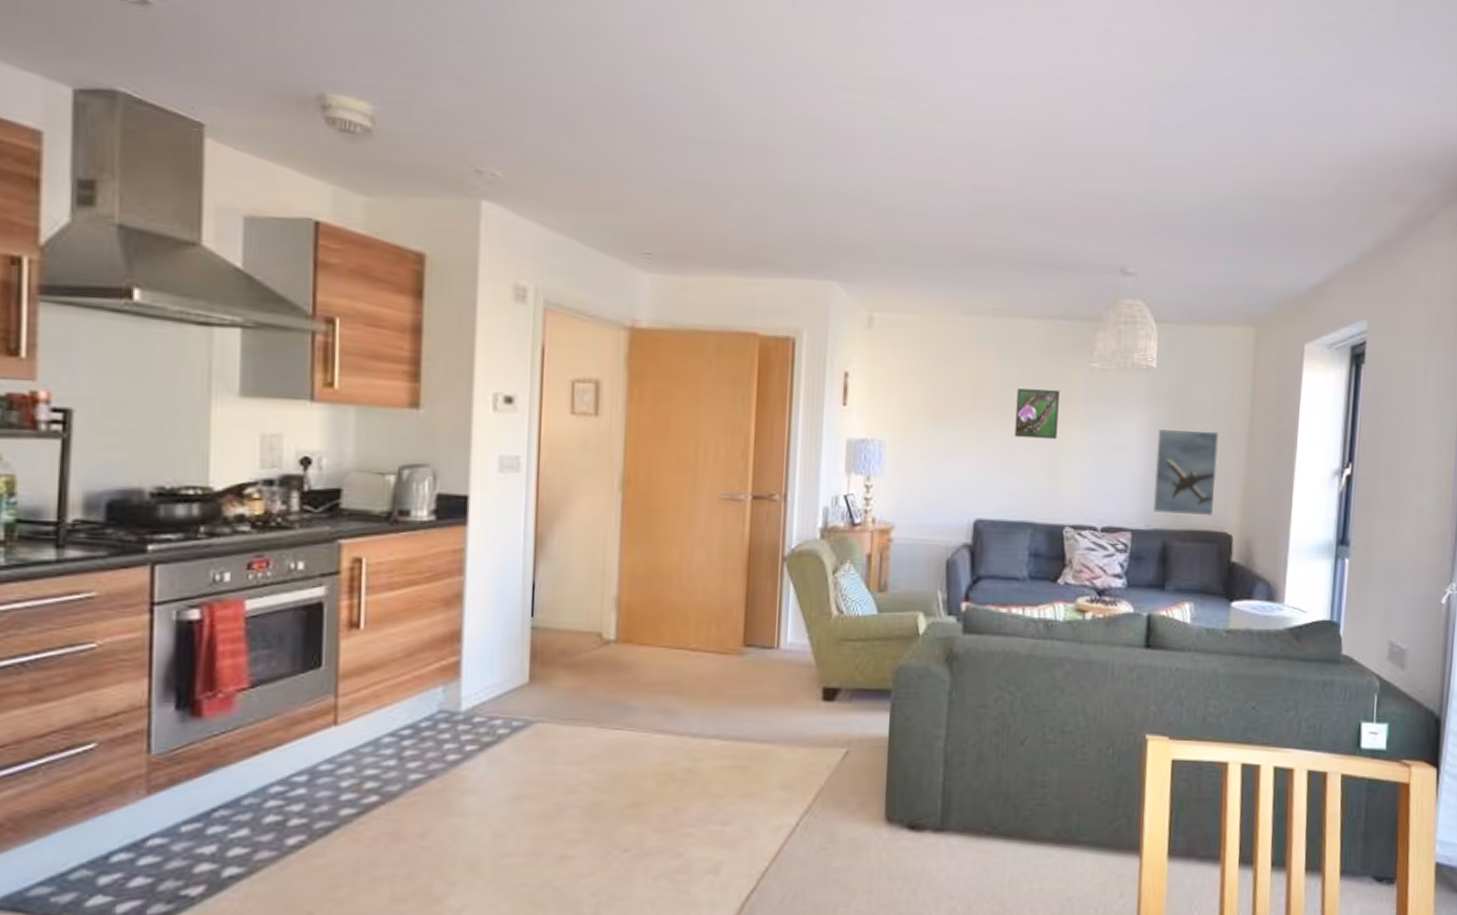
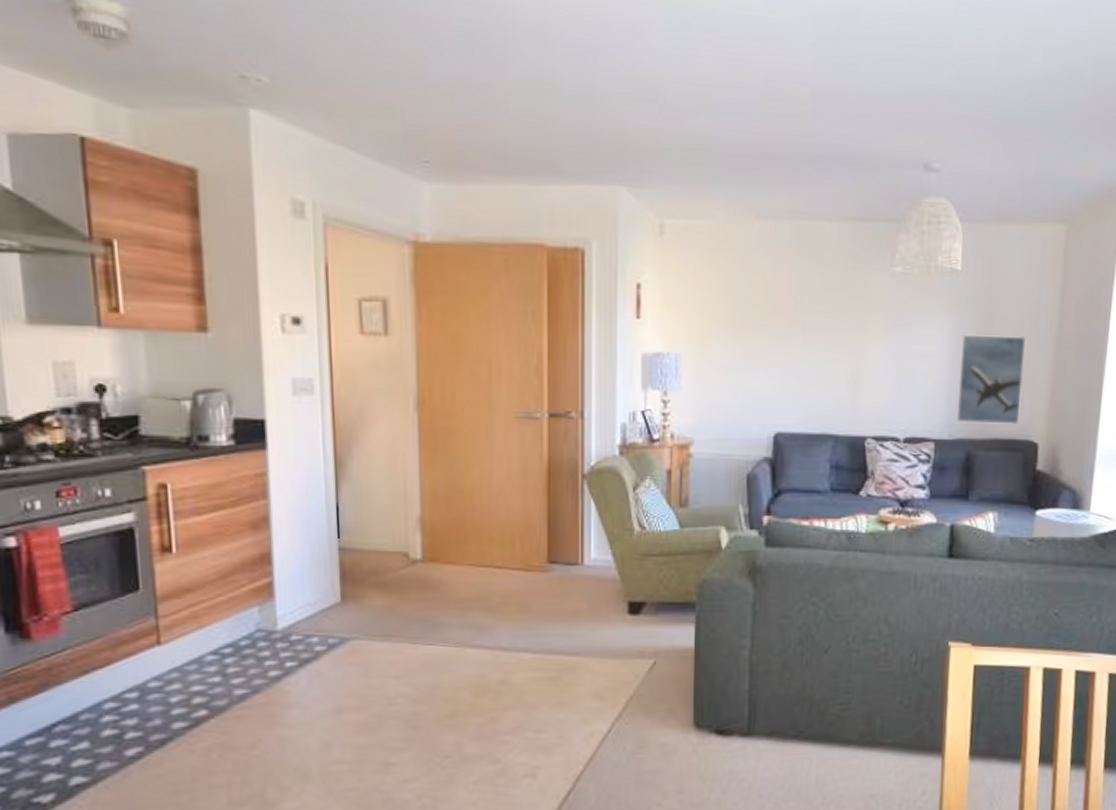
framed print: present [1015,388,1060,440] -> none [814,296,860,349]

